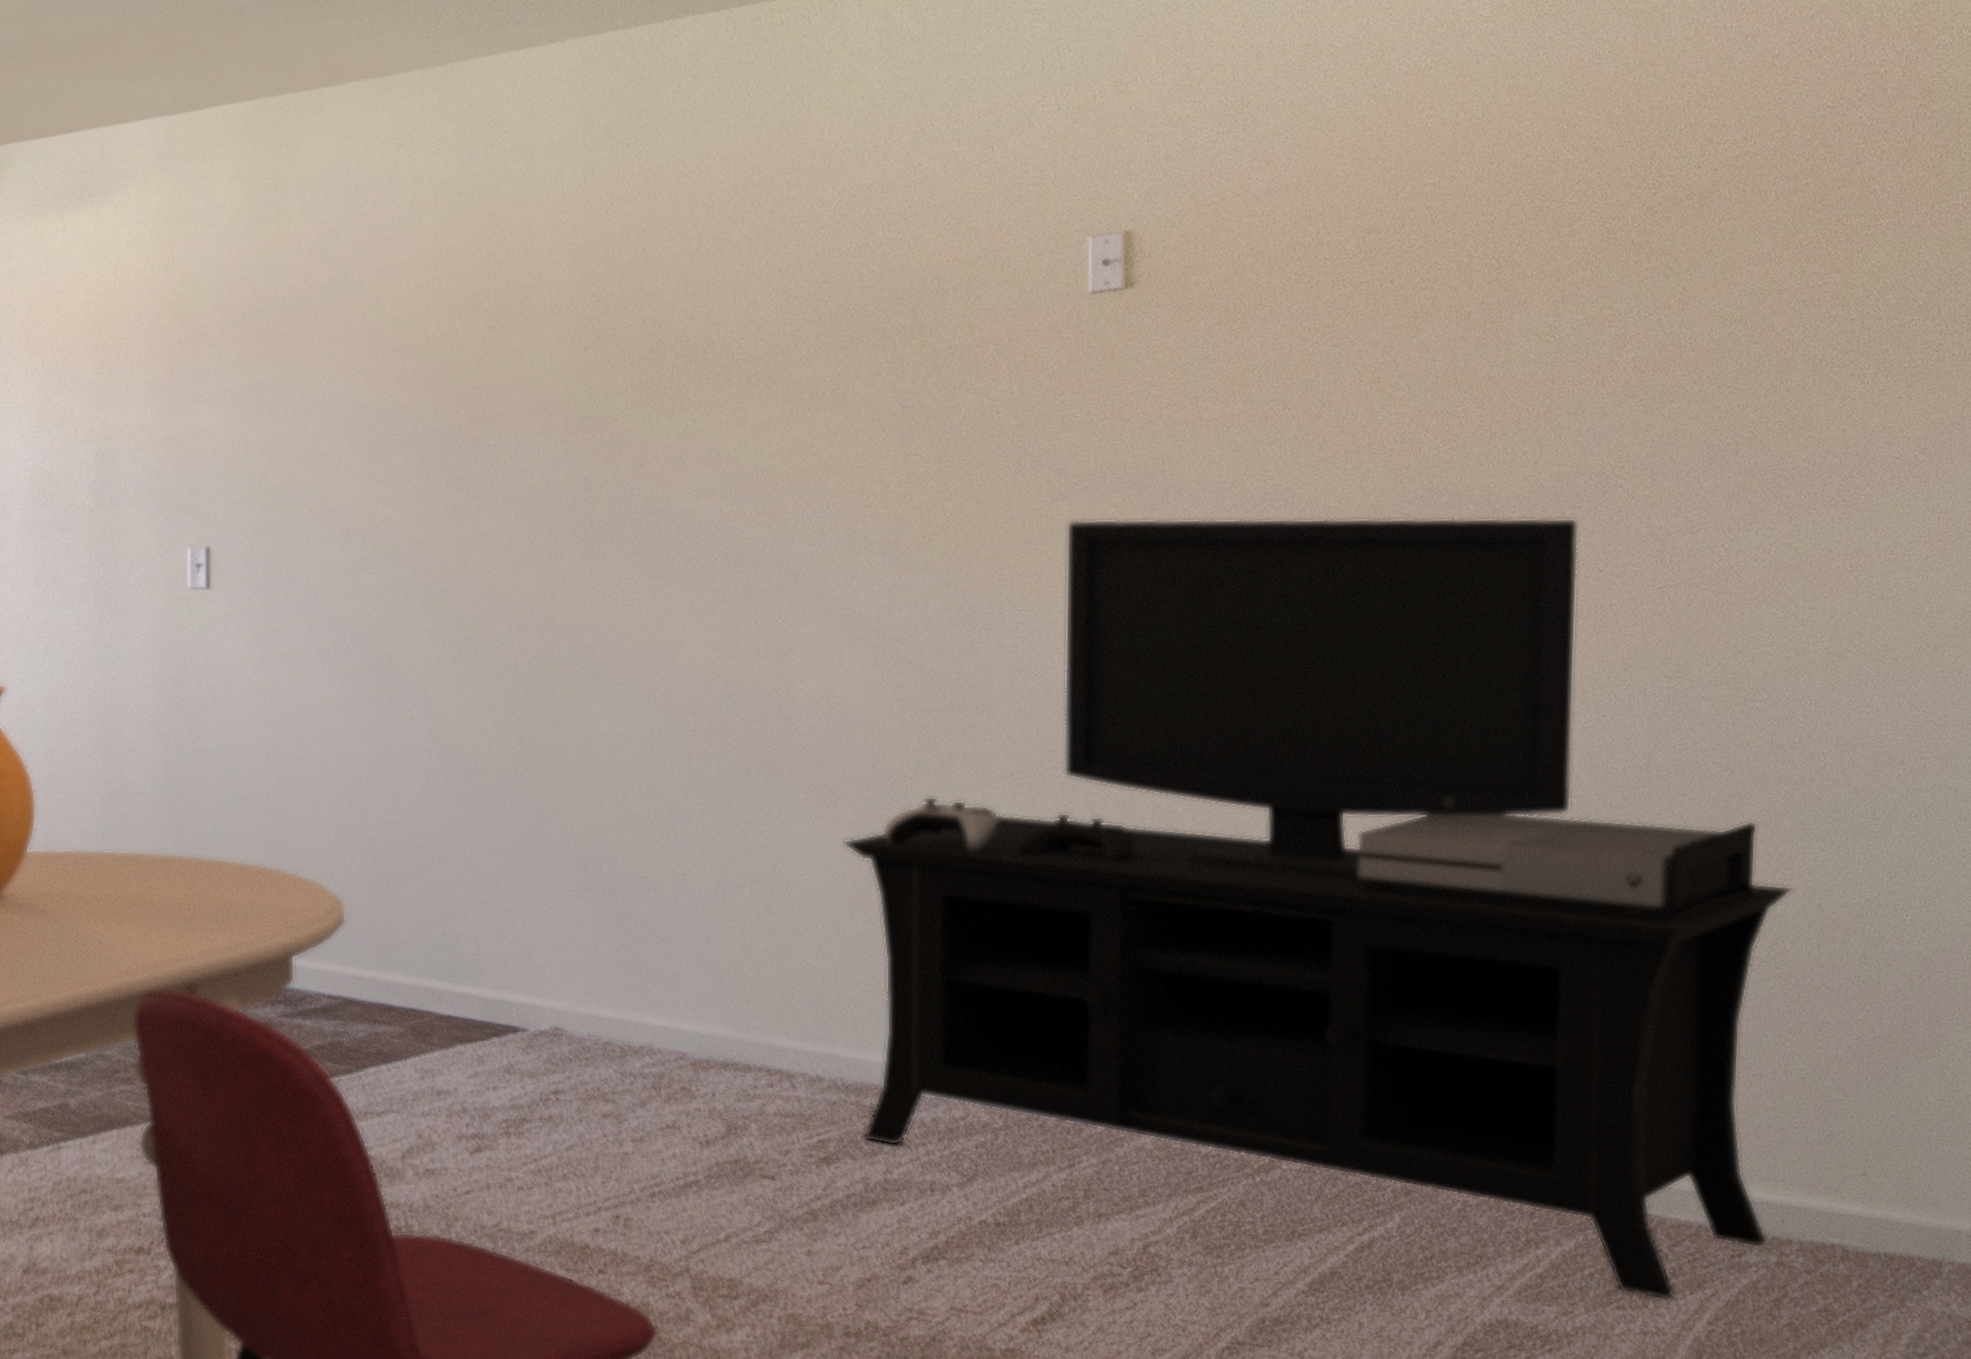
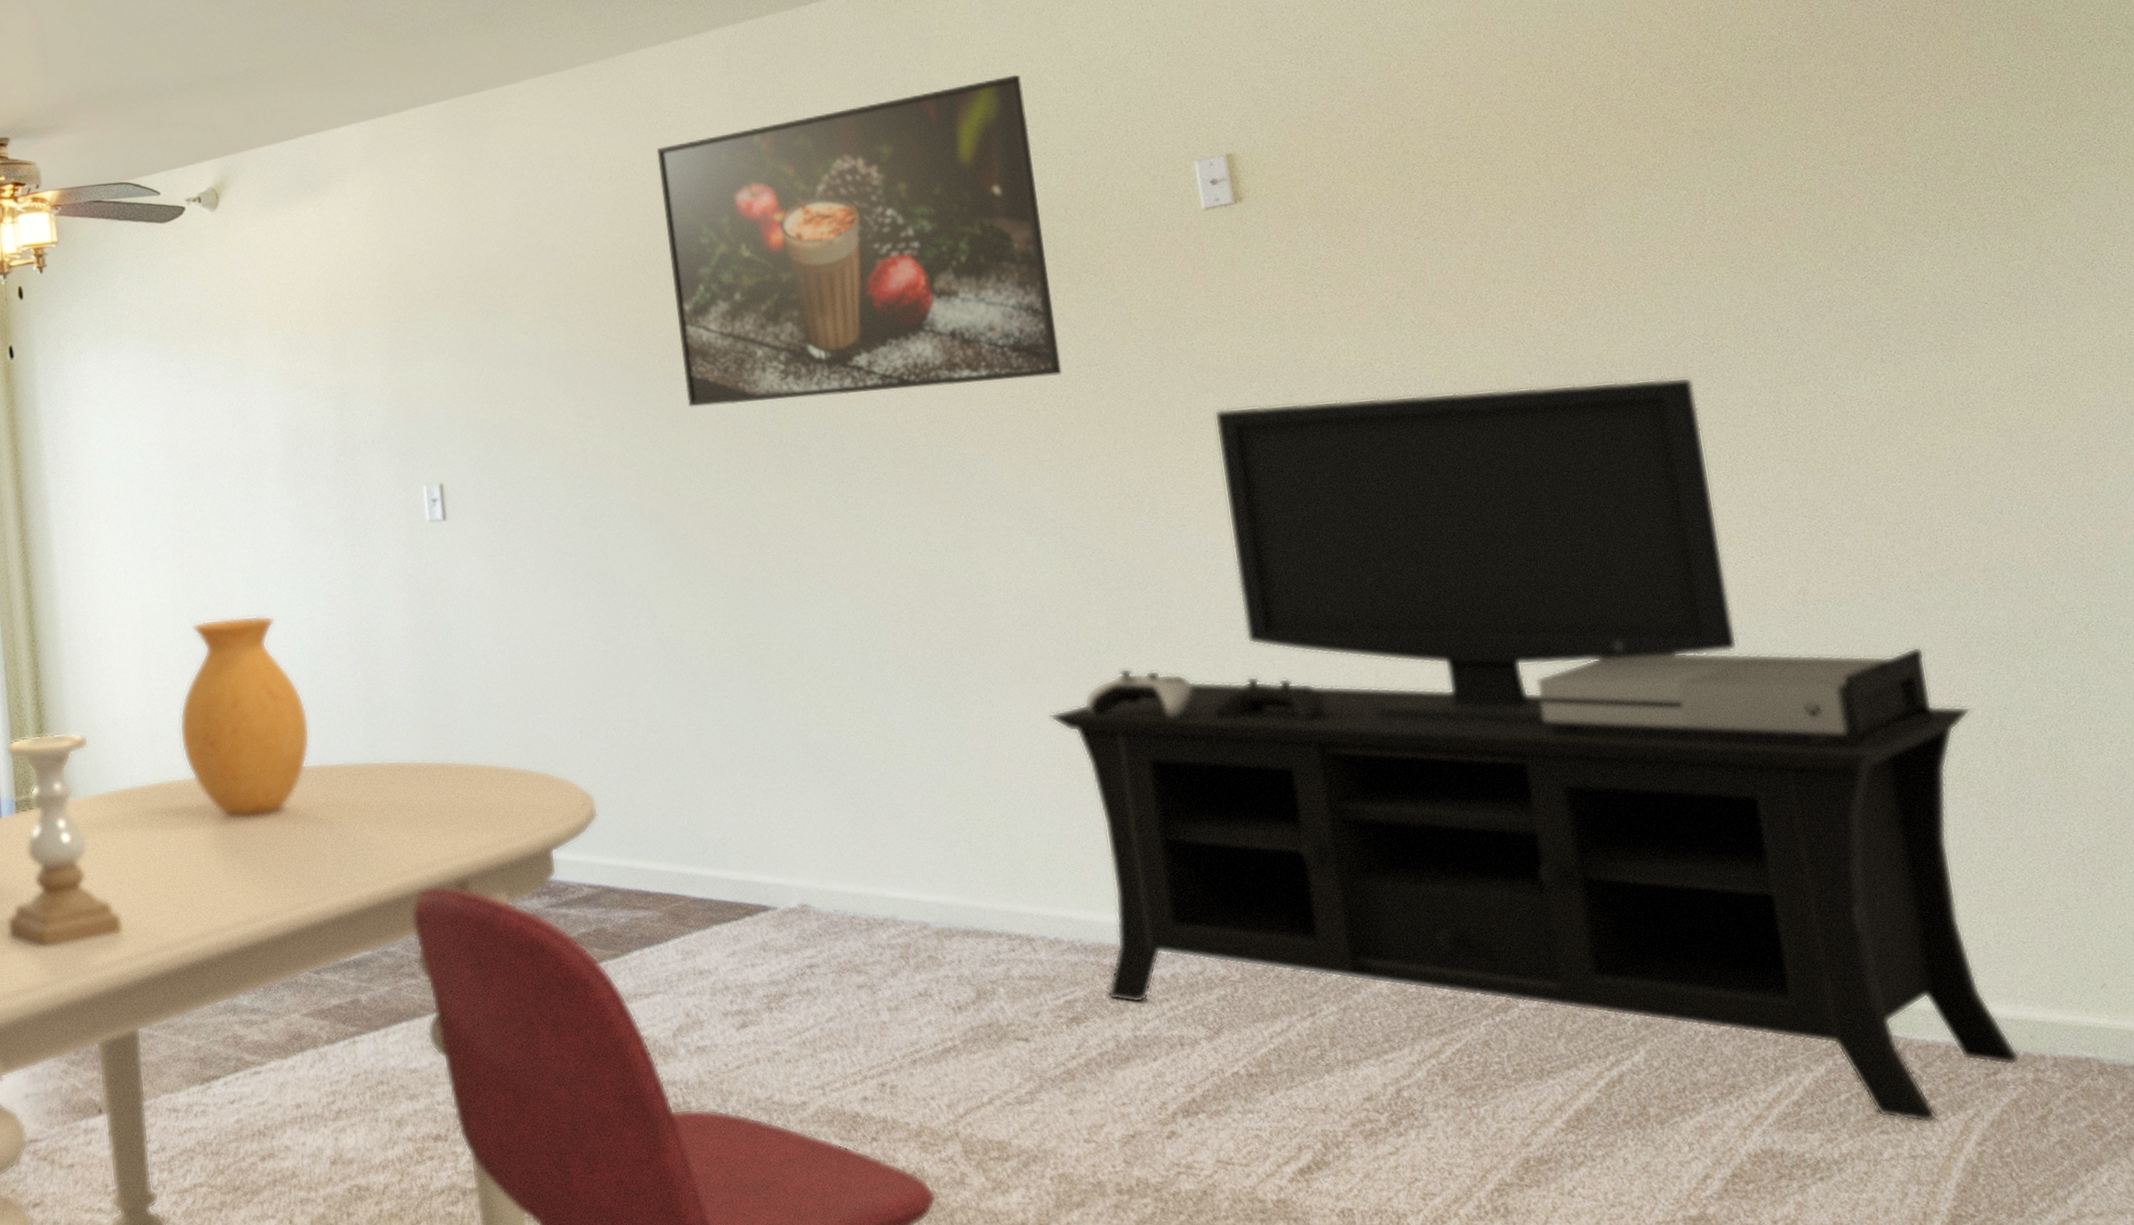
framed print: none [490,120,911,479] -> present [656,74,1062,407]

